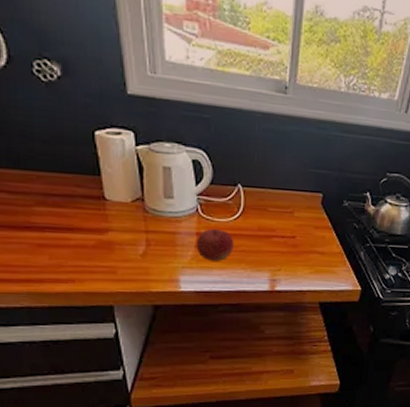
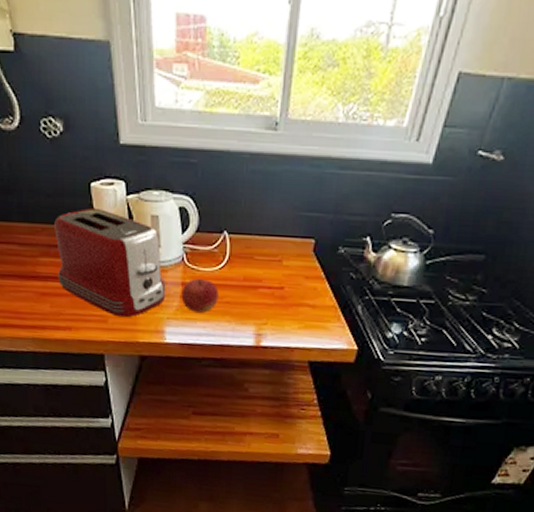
toaster: none [52,157,180,268] -> present [54,208,166,318]

